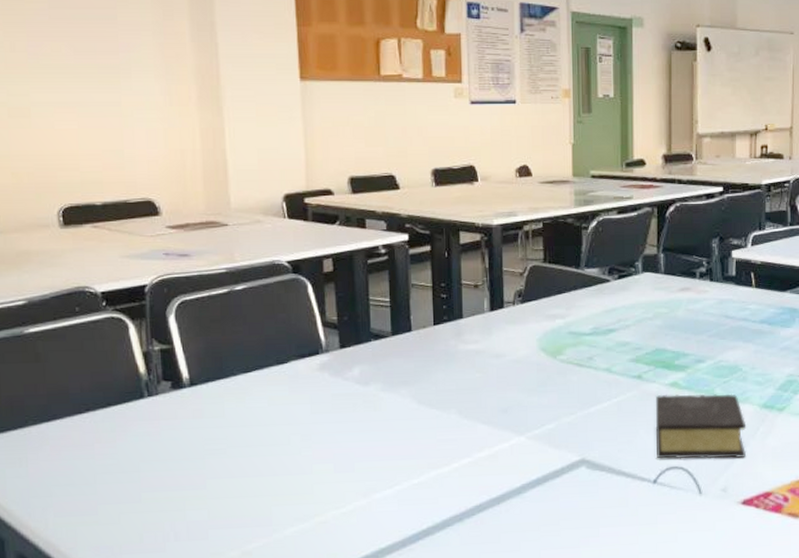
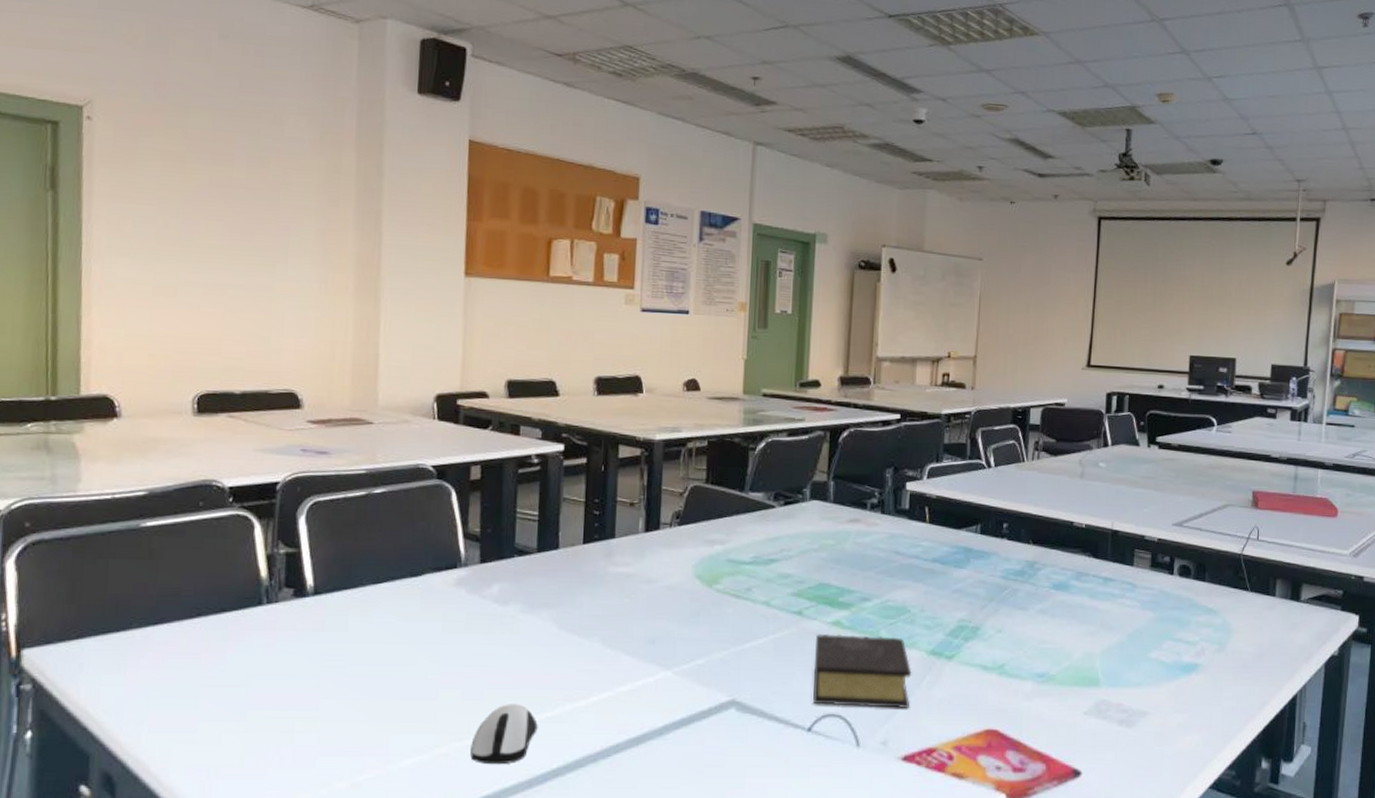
computer mouse: none [347,473,406,529] -> present [470,704,538,765]

